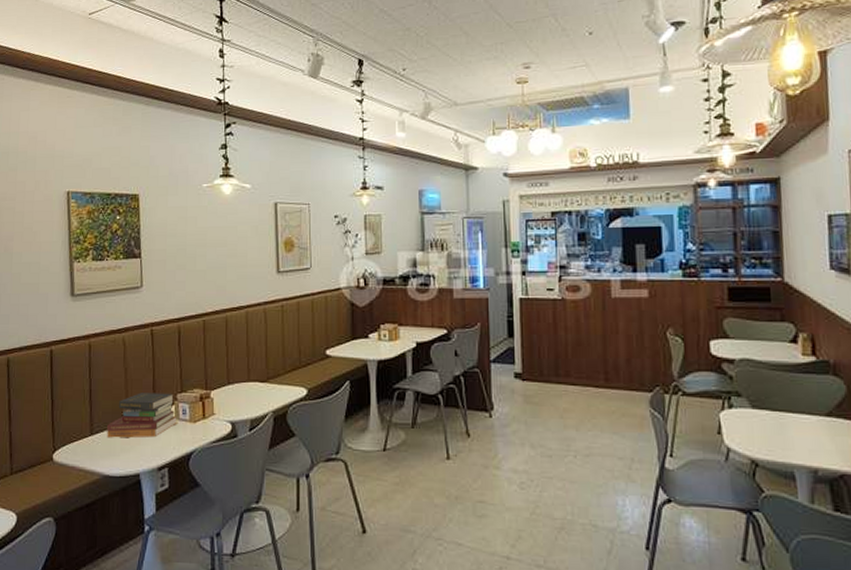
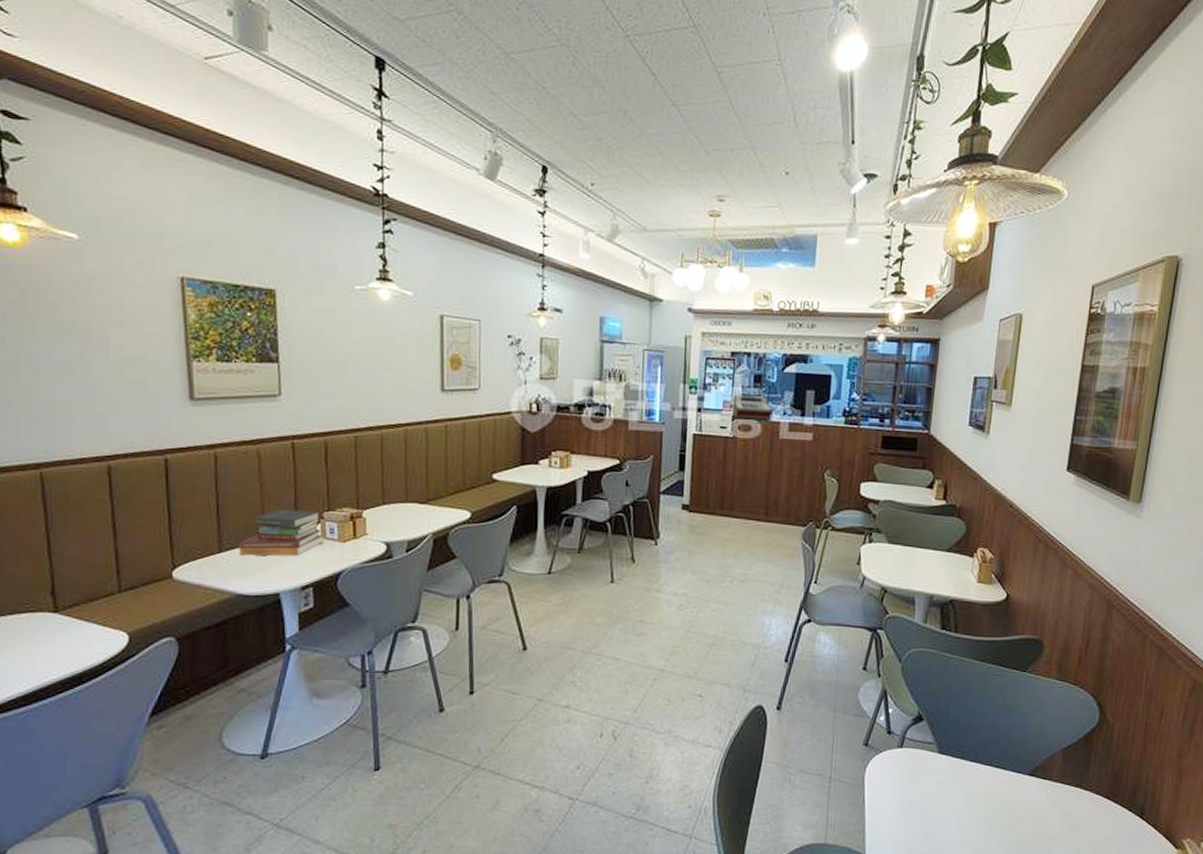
cash register: none [557,254,602,280] -> present [732,395,773,421]

